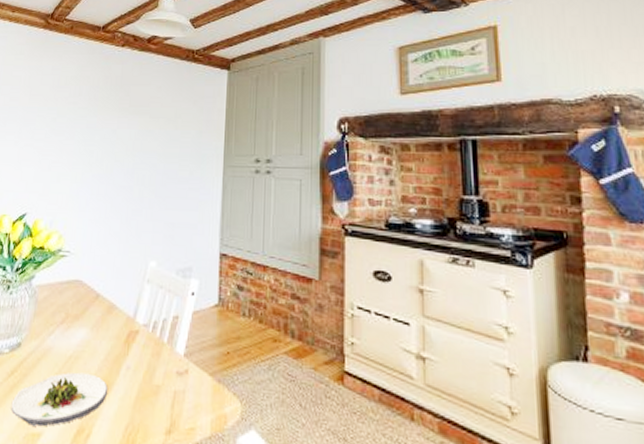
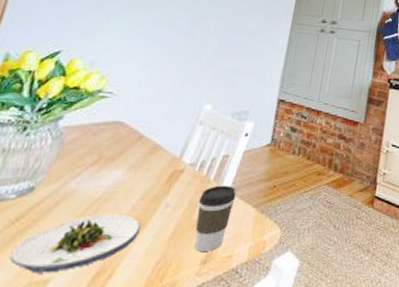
coffee cup: none [156,348,191,421] -> present [194,185,237,253]

